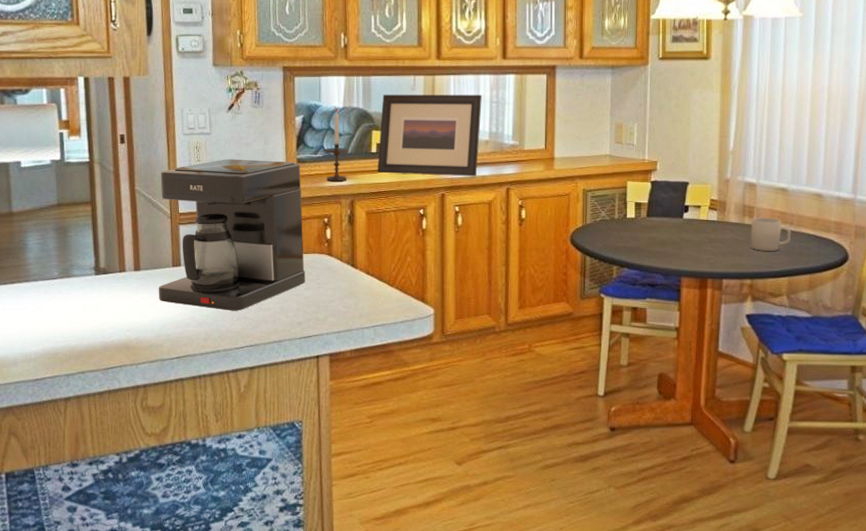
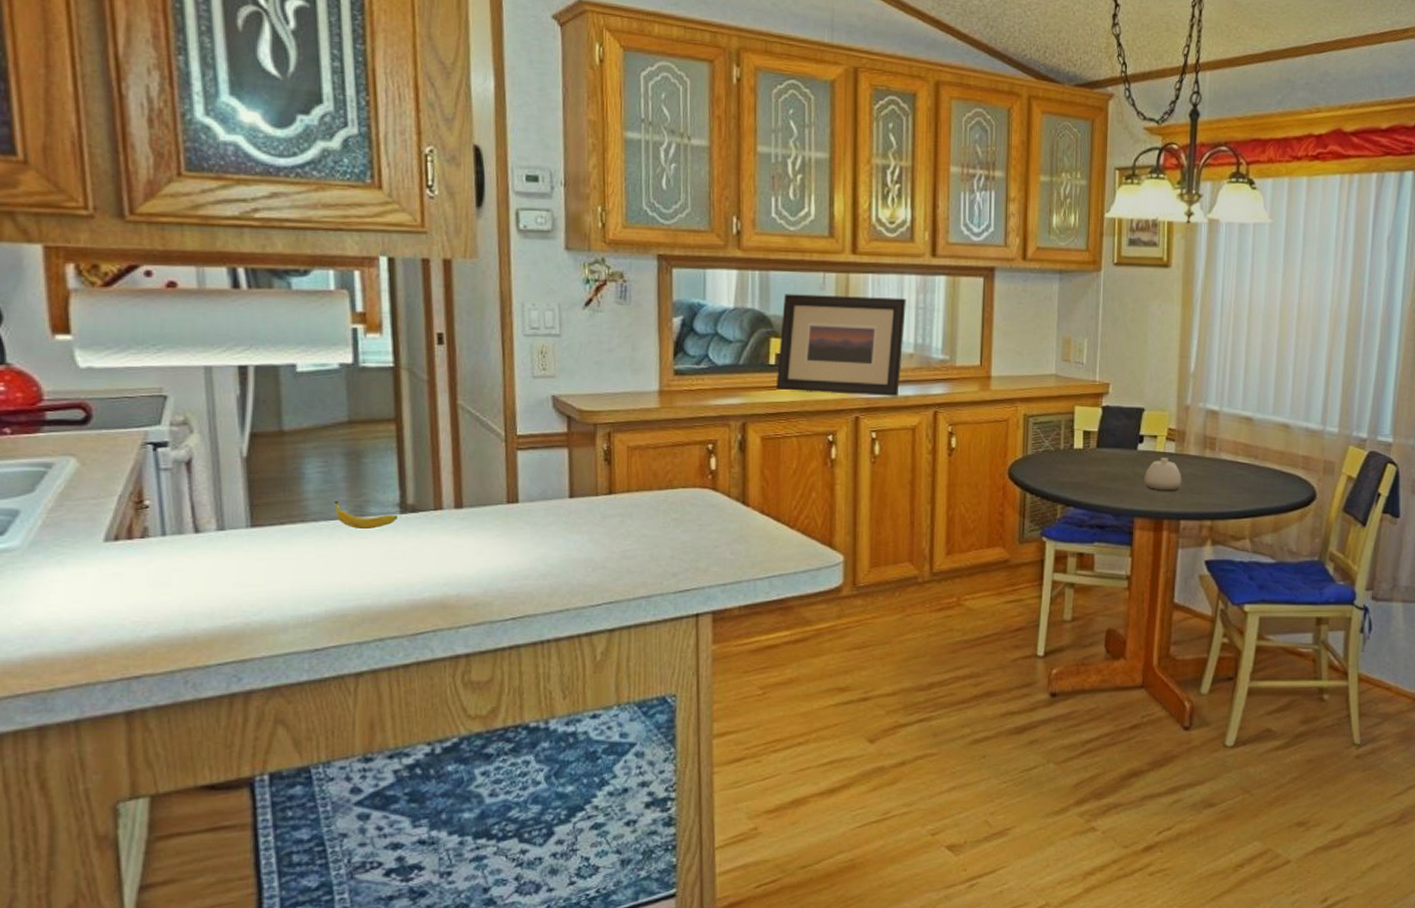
fruit: none [49,265,93,288] -> present [335,501,398,530]
coffee maker: present [158,159,306,311] -> none [487,368,683,559]
candlestick: present [325,105,348,182] -> none [710,305,740,400]
sugar bowl: none [689,225,724,254] -> present [1143,458,1182,491]
mug: present [749,217,792,251] -> none [1210,449,1256,488]

